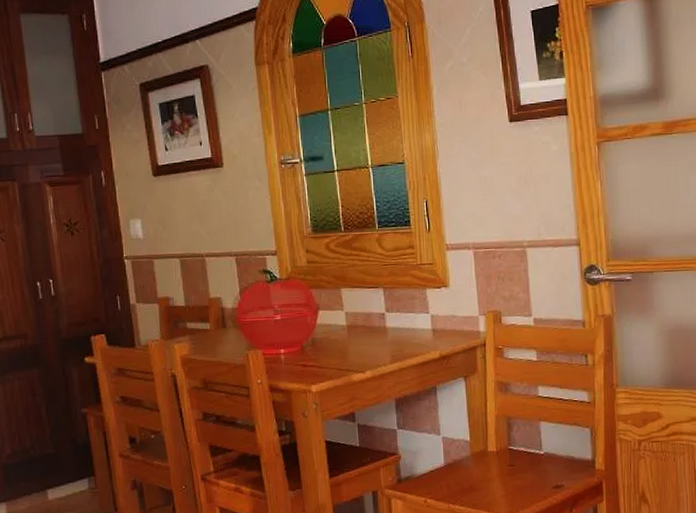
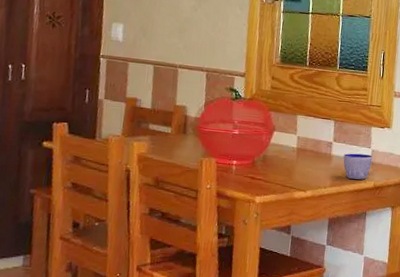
cup: none [400,321,434,351] -> present [343,153,373,180]

